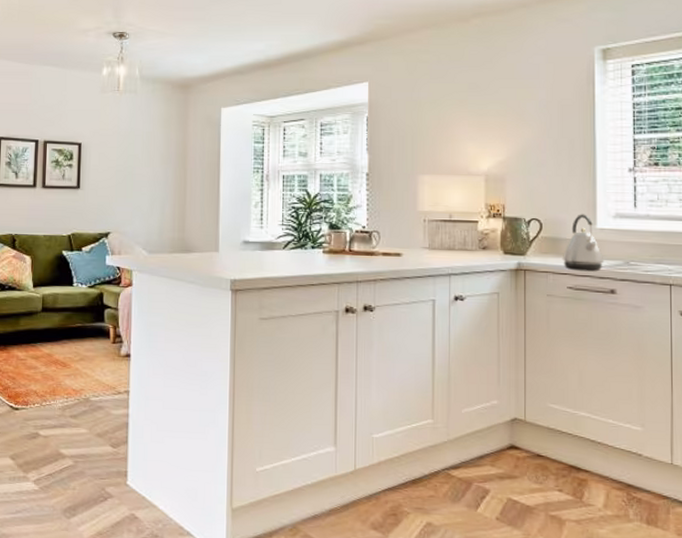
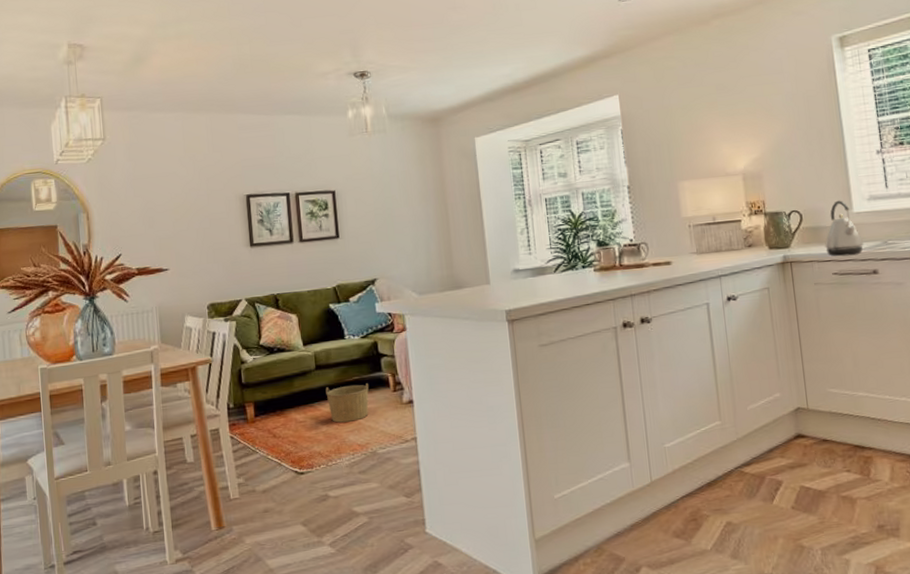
basket: none [48,330,90,366] -> present [325,383,369,423]

